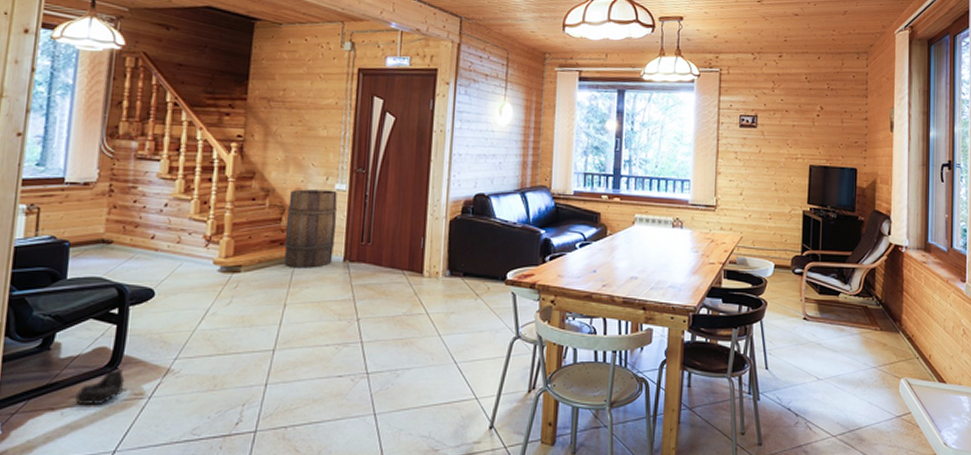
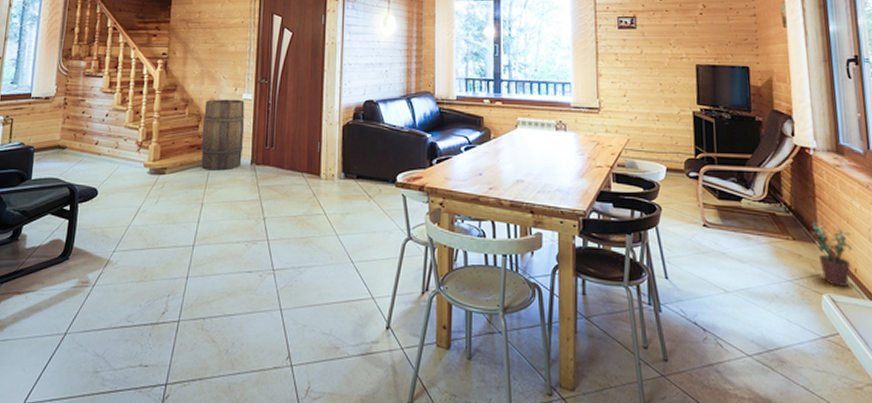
boots: present [76,368,126,406] -> none [36,258,75,291]
potted plant: none [897,314,930,371] -> present [811,222,853,286]

